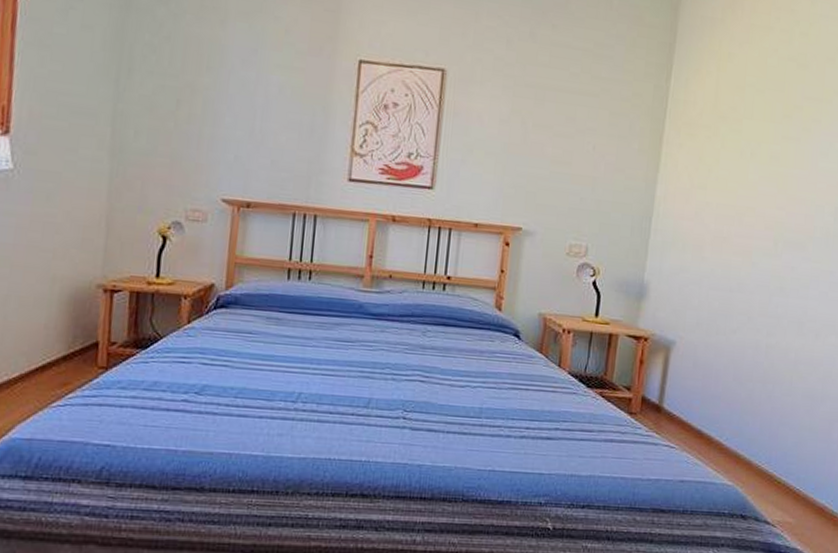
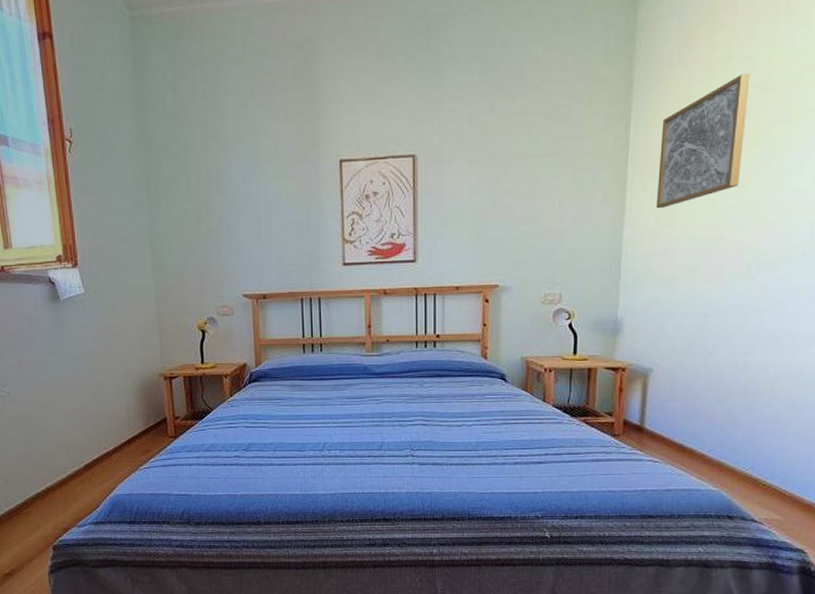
wall art: none [691,45,787,170] -> present [656,73,750,209]

